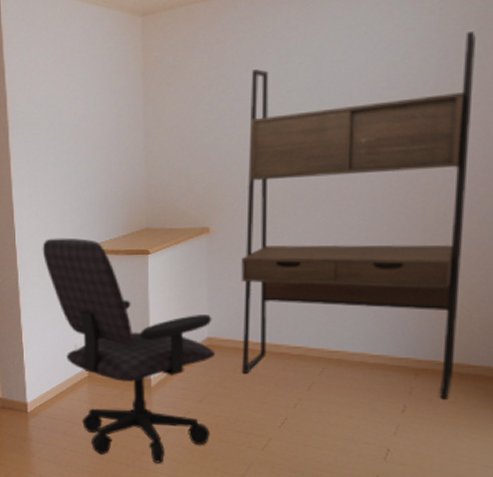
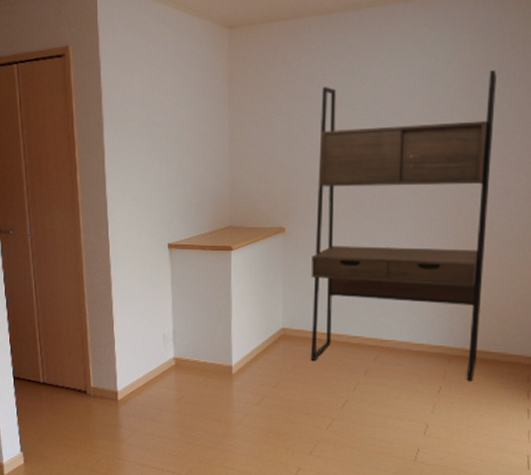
office chair: present [42,237,216,463] -> none [134,232,289,445]

